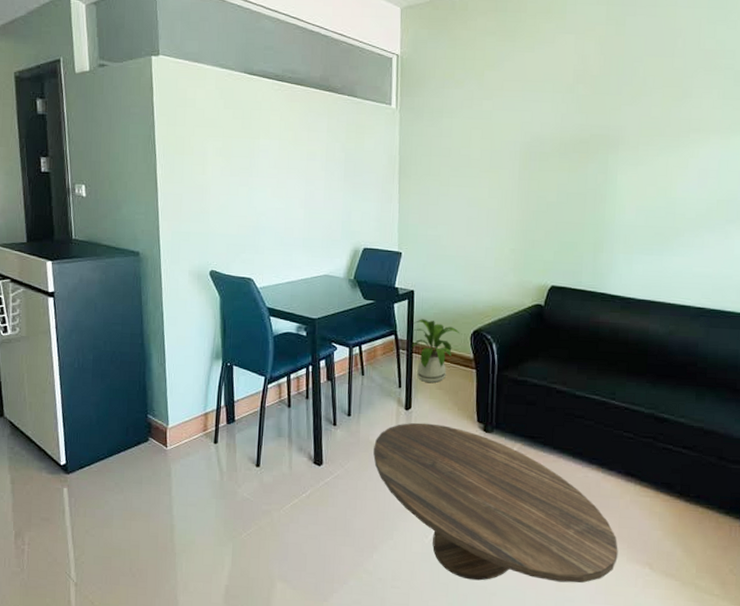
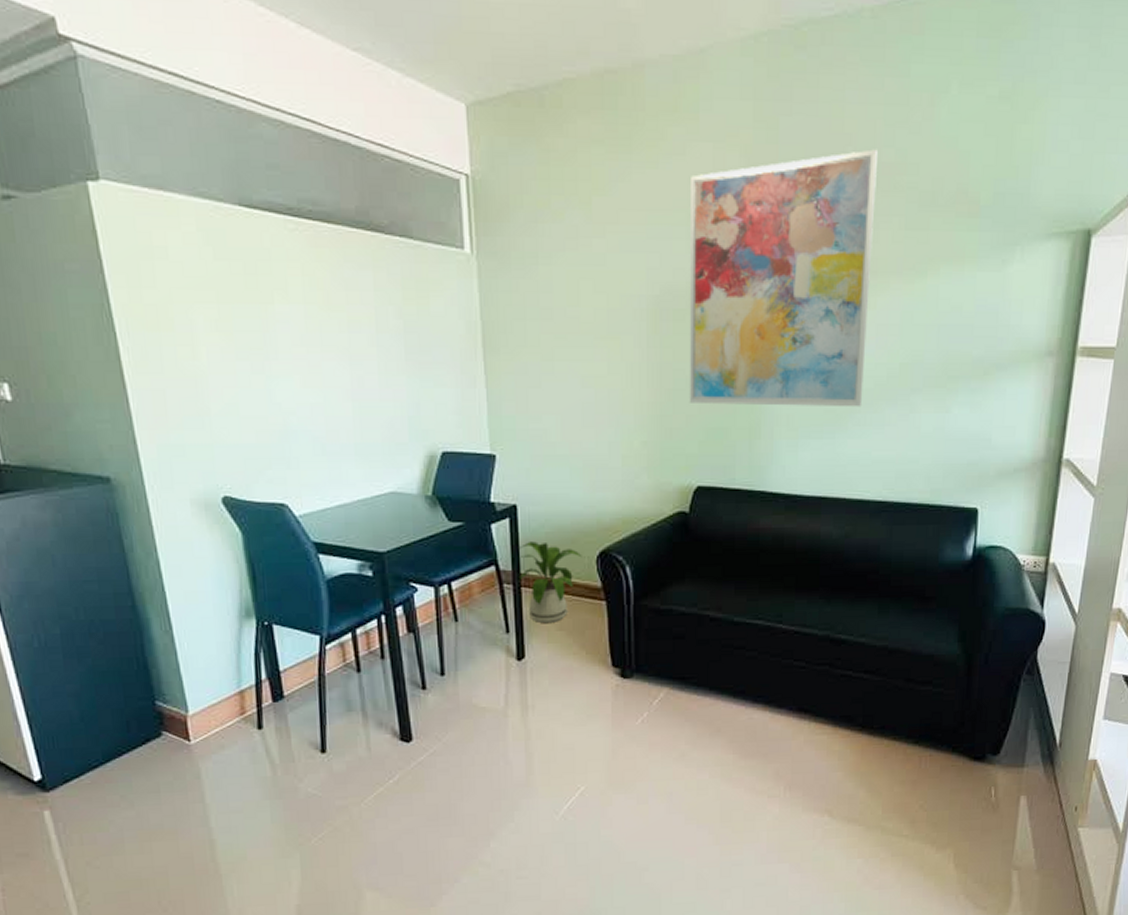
coffee table: present [373,422,618,583] -> none [479,674,792,857]
wall art: none [548,40,702,232] -> present [689,149,877,407]

